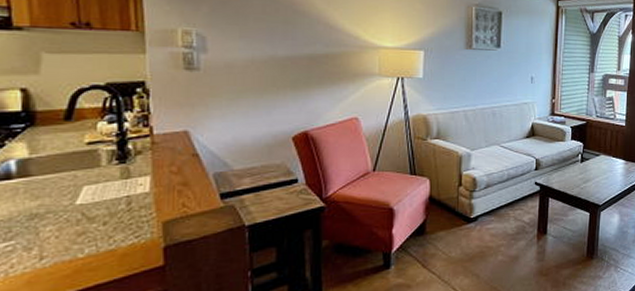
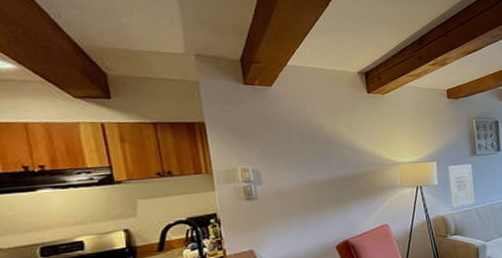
wall art: none [436,57,465,107] -> present [447,164,475,207]

